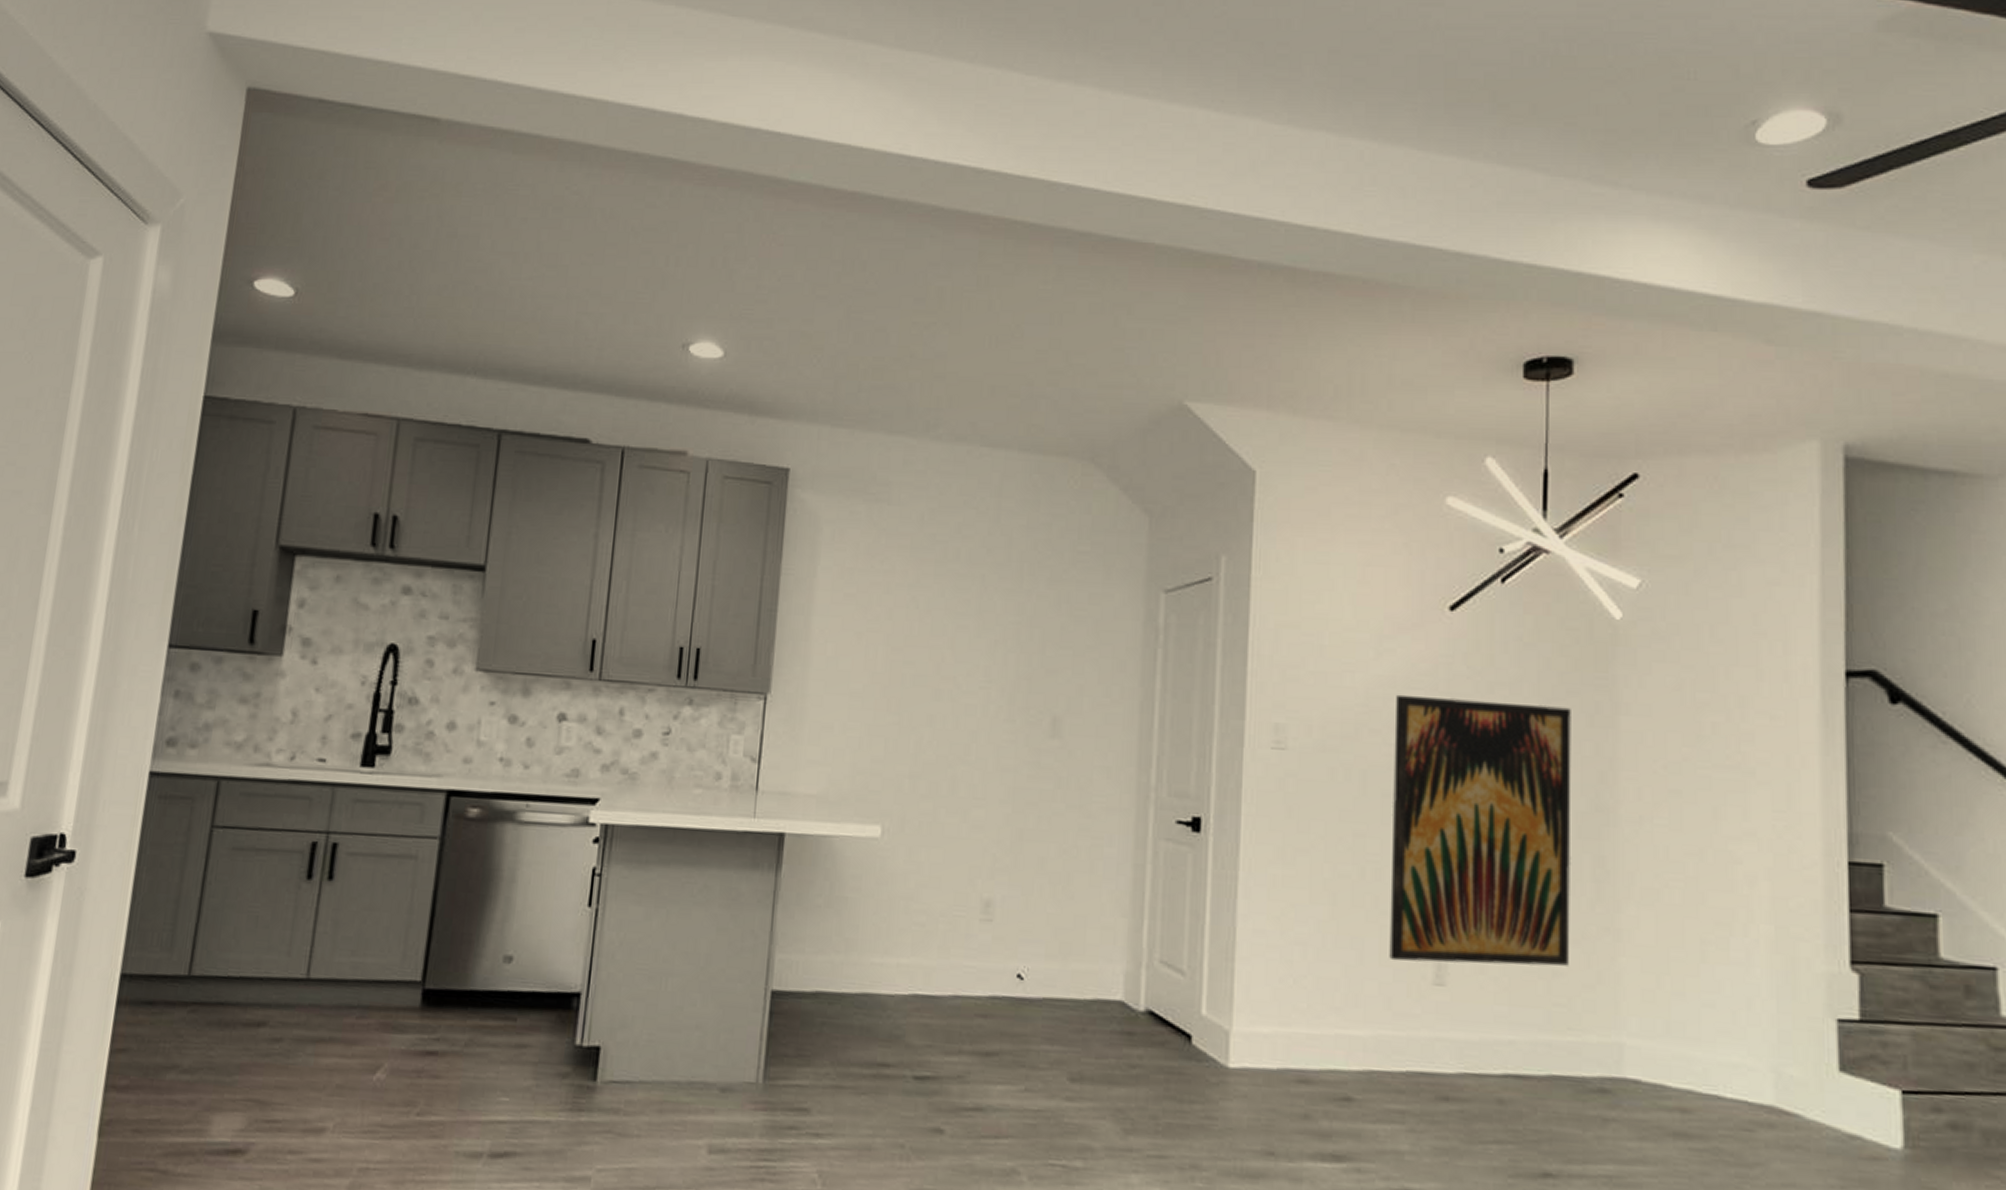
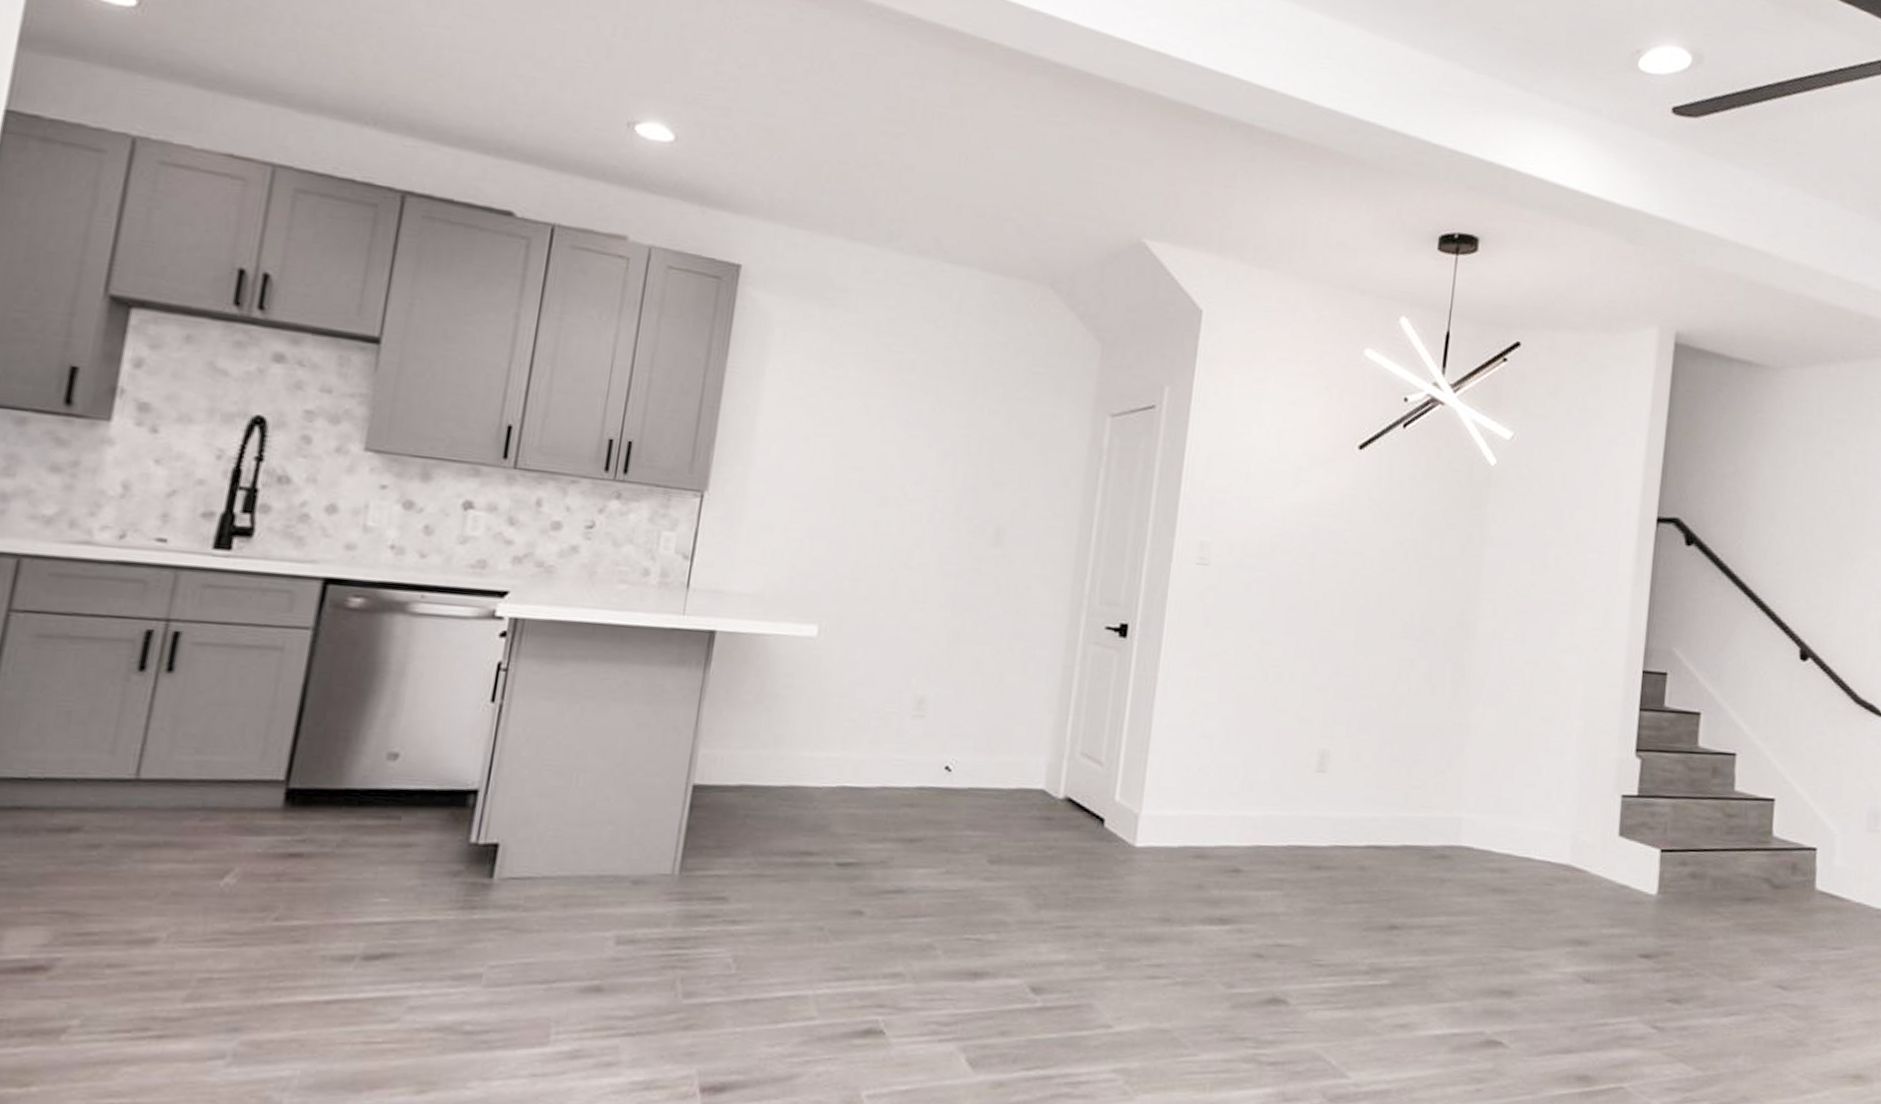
wall art: present [1389,694,1571,966] -> none [1282,520,1449,755]

